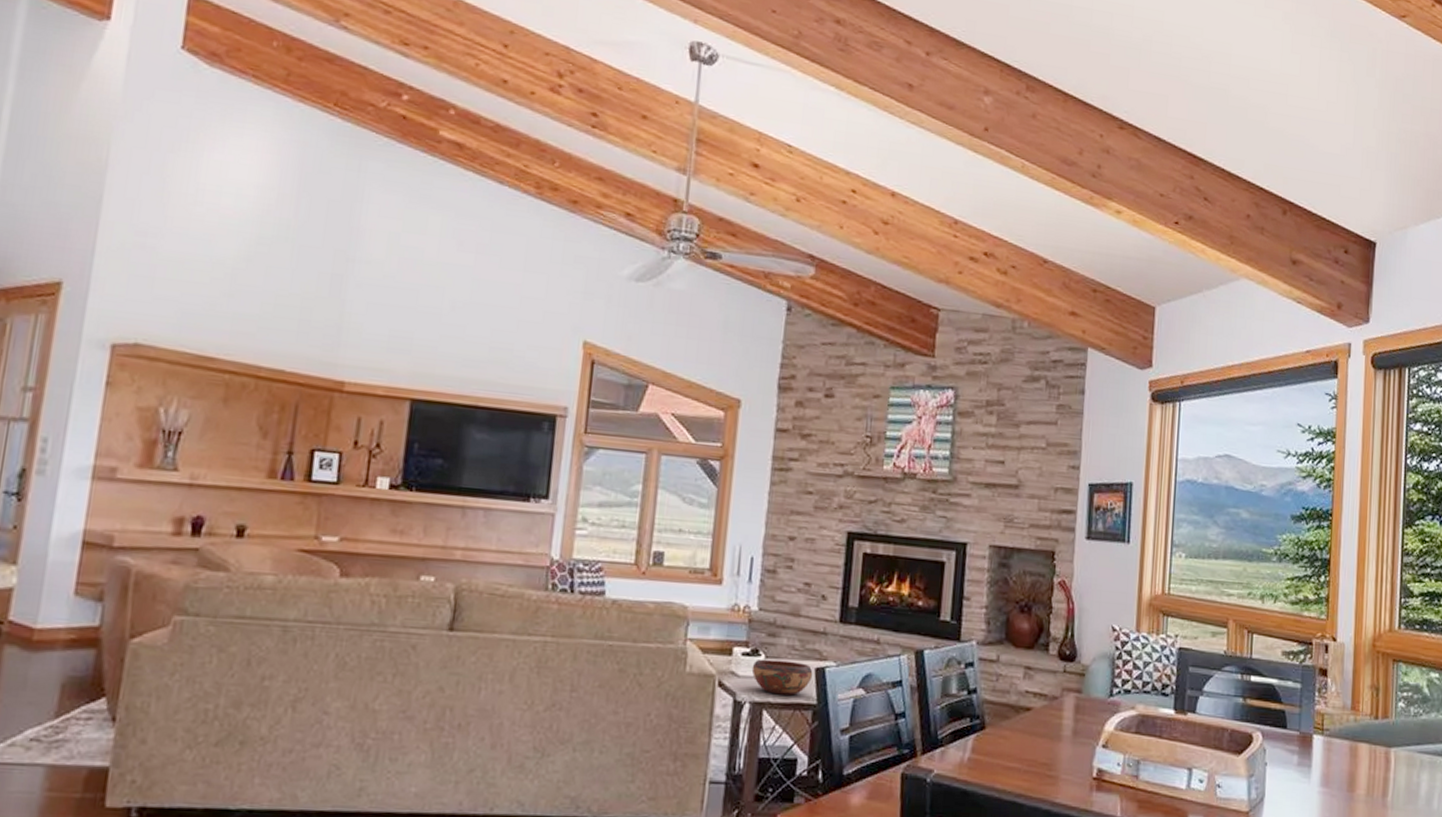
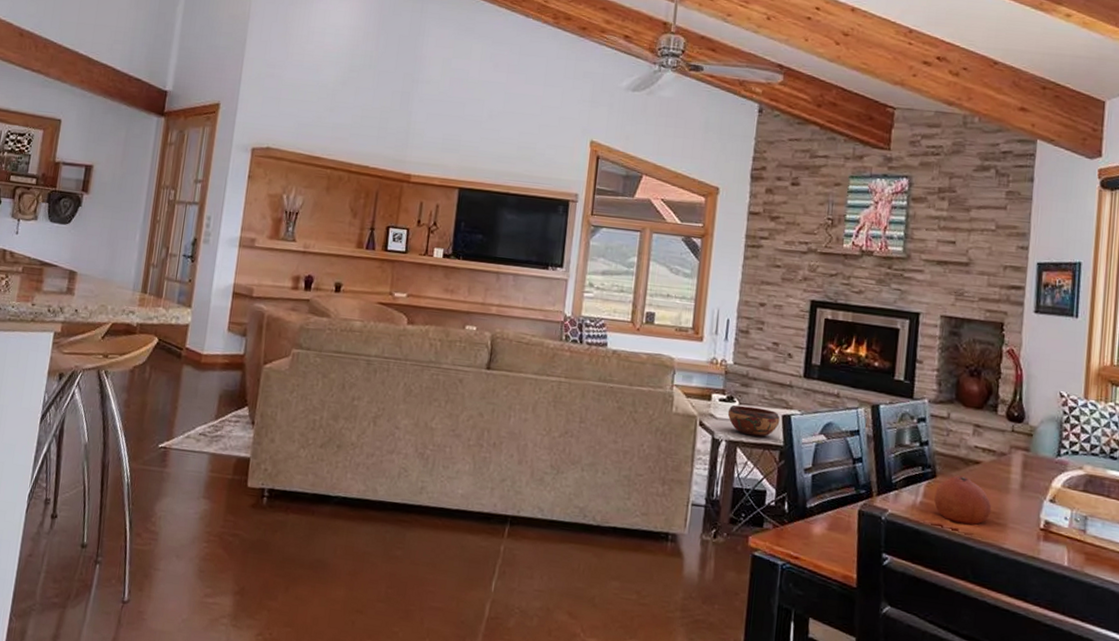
fruit: none [983,725,1044,782] -> present [934,475,992,526]

